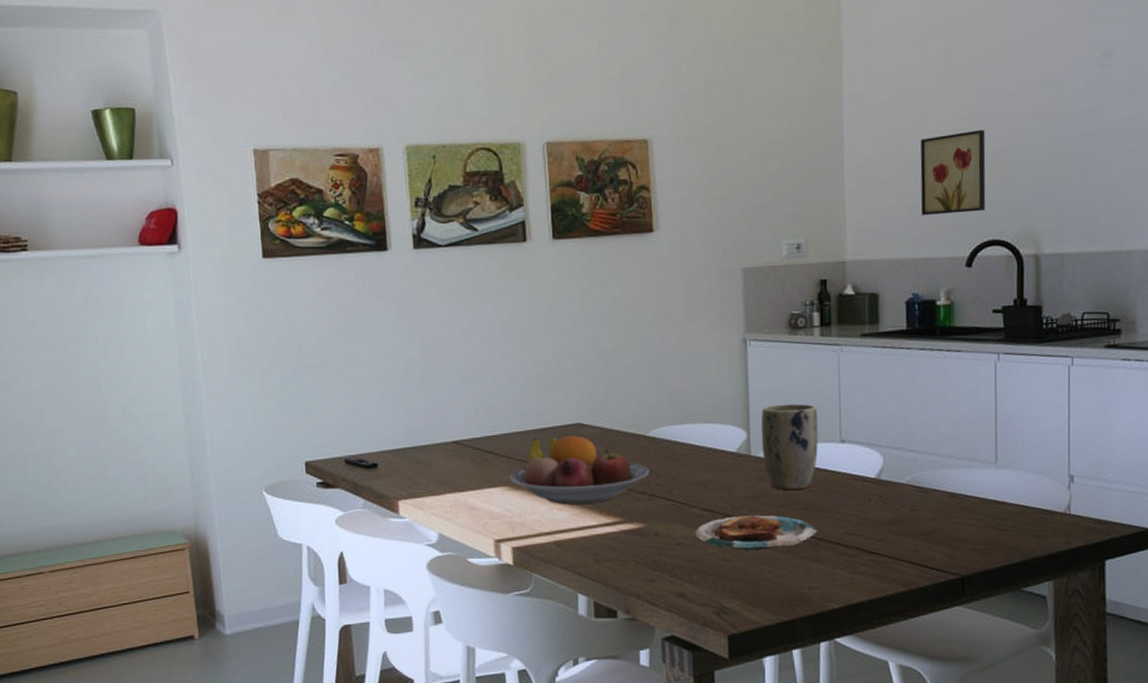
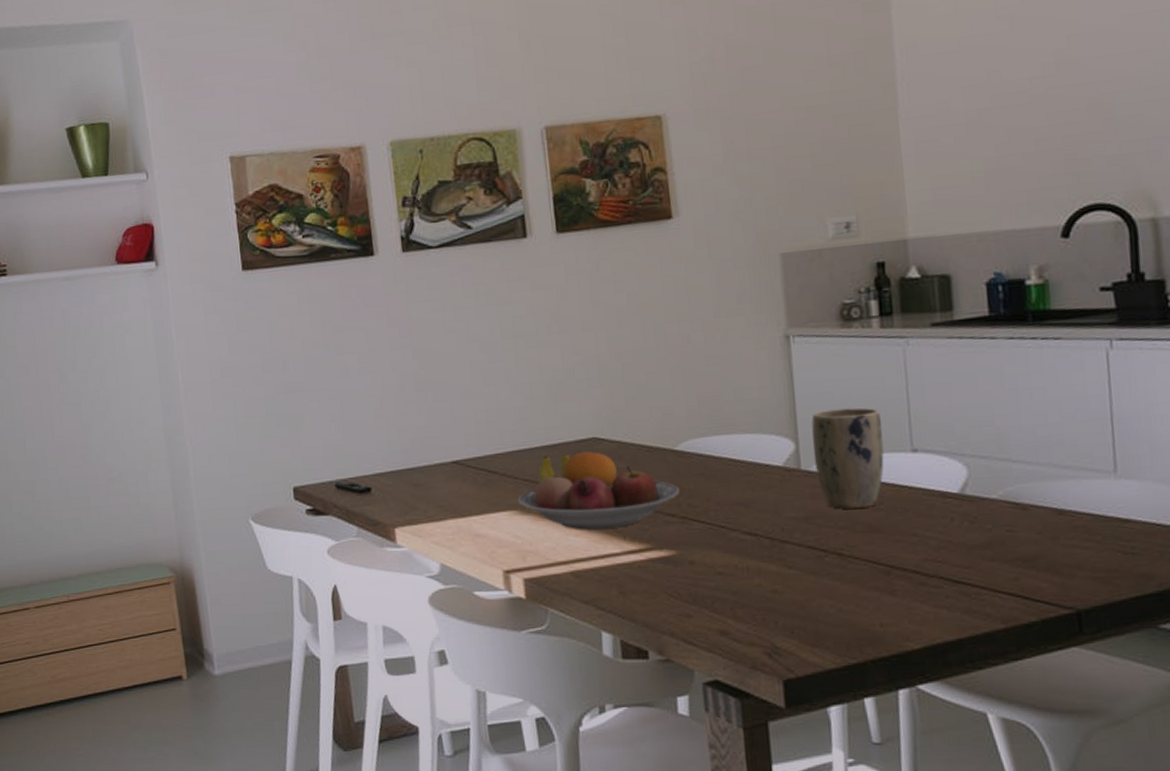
plate: present [695,515,818,551] -> none [737,539,889,582]
wall art: present [920,130,986,215] -> none [994,74,1083,180]

